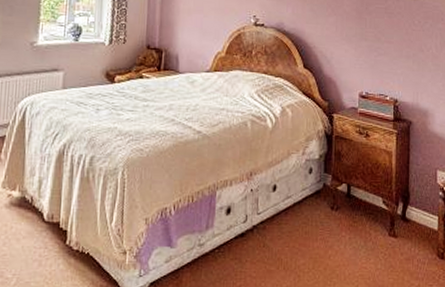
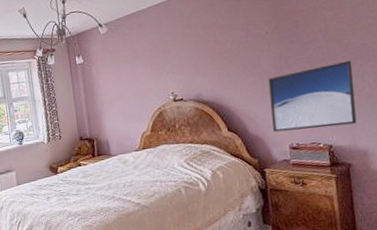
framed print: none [345,18,424,82] -> present [268,60,357,132]

